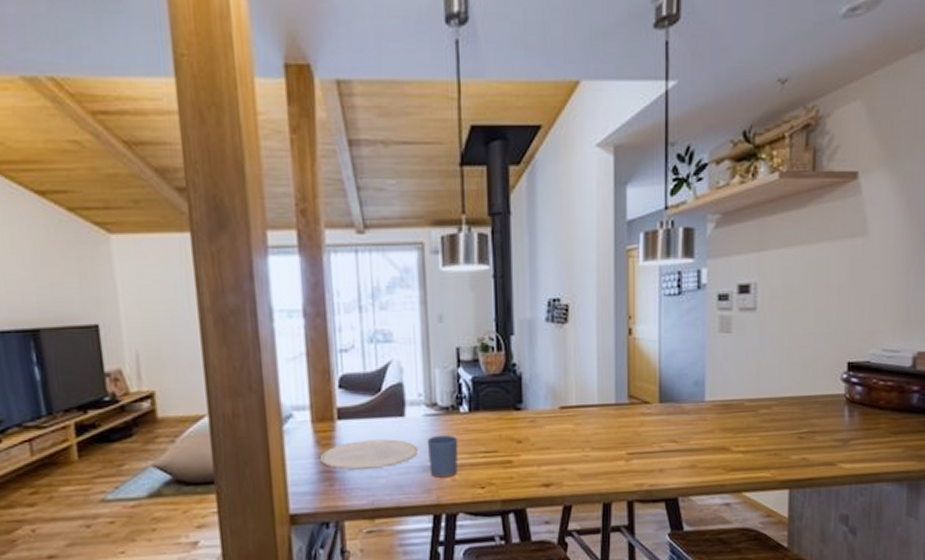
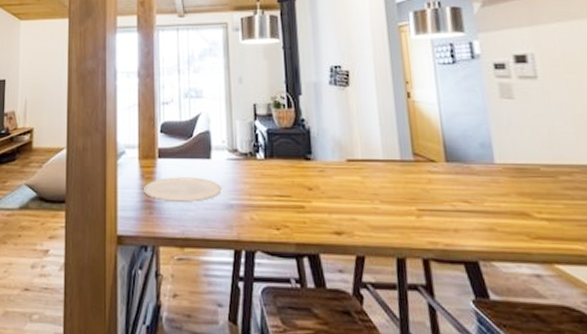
mug: present [427,434,458,478] -> none [229,177,256,216]

